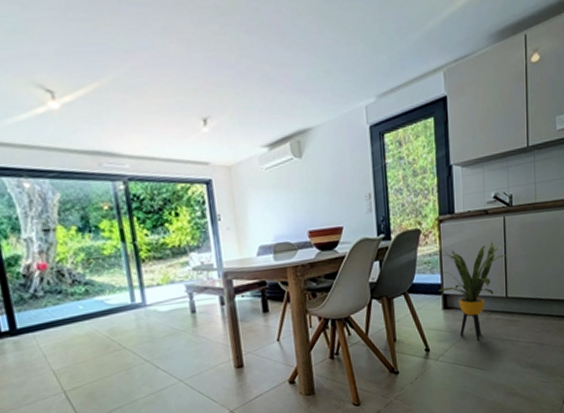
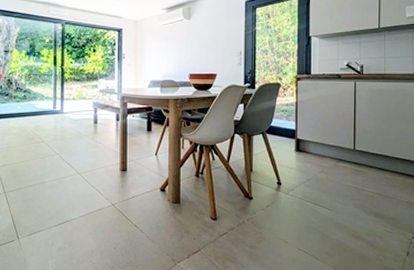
house plant: present [423,241,507,341] -> none [282,95,356,183]

